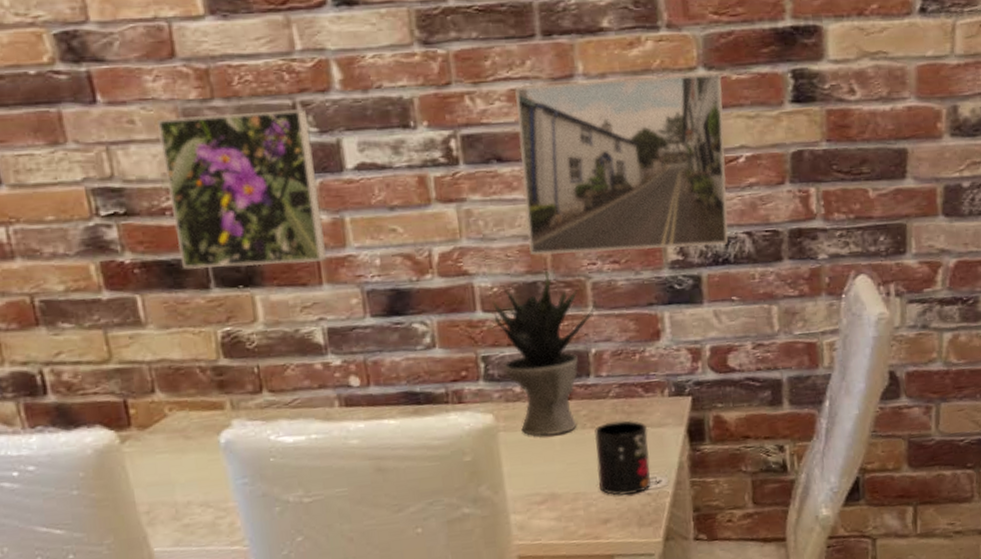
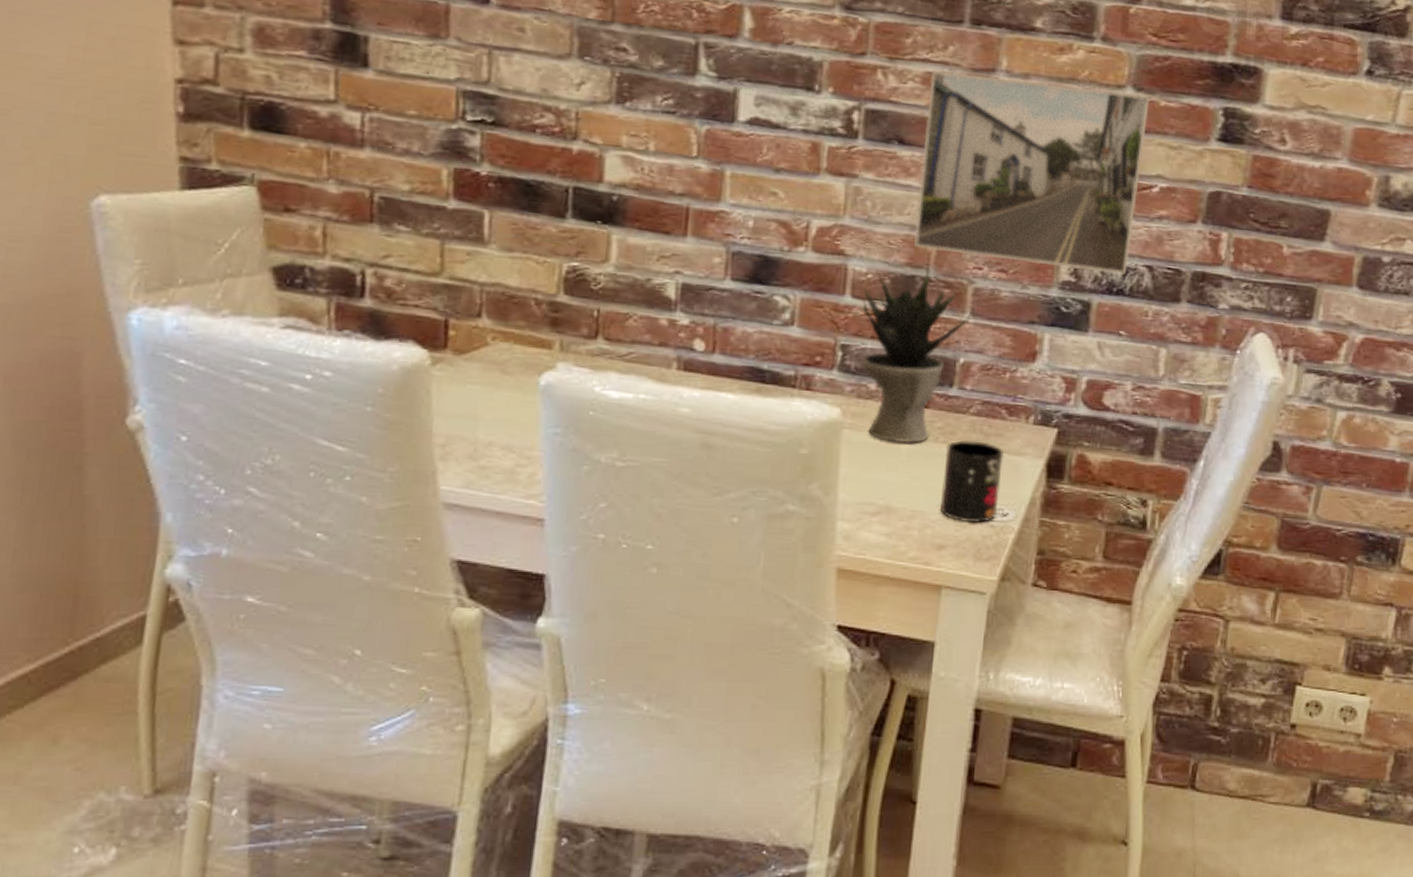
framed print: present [156,109,328,270] -> none [540,32,709,212]

